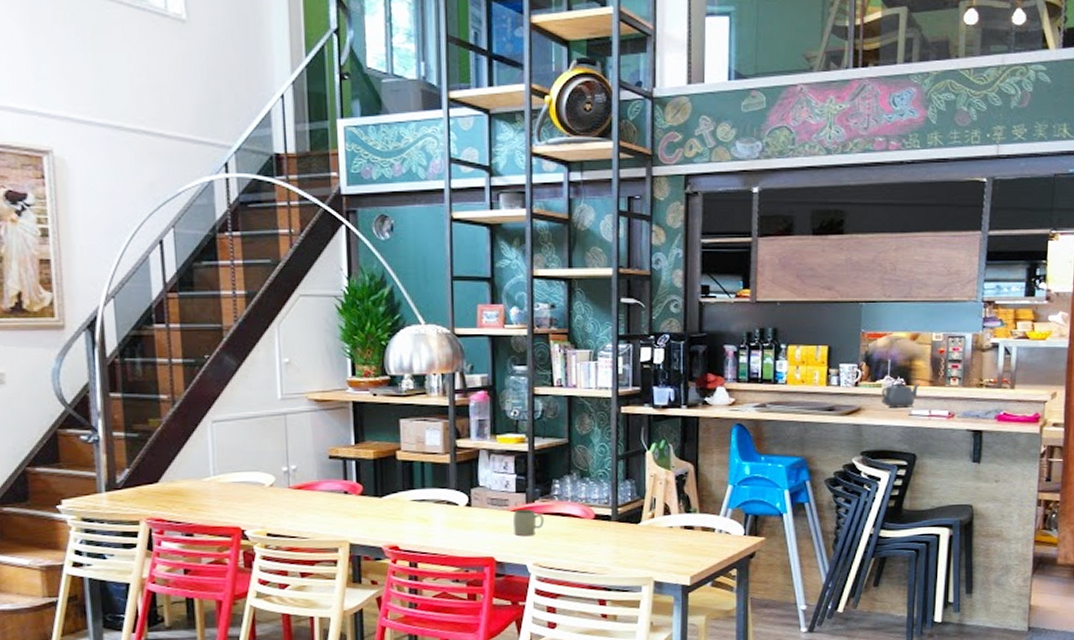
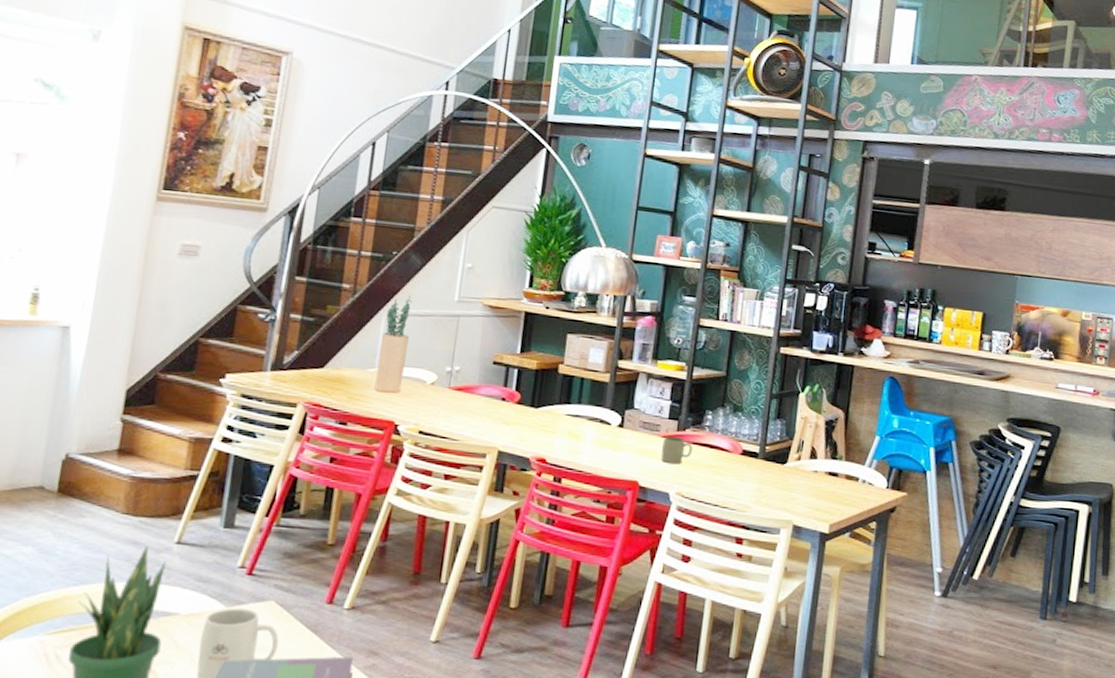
vase: none [210,399,241,501] -> present [374,296,412,394]
teapot: present [881,382,921,409] -> none [1030,354,1068,381]

